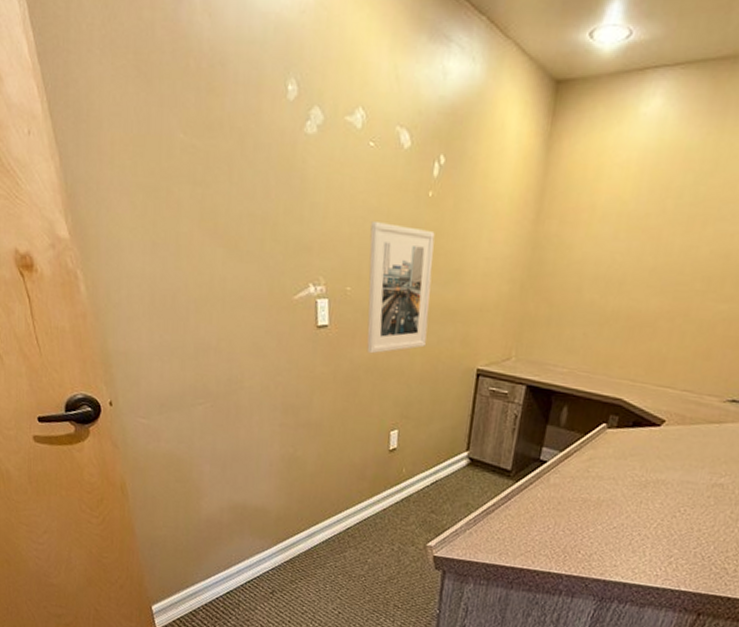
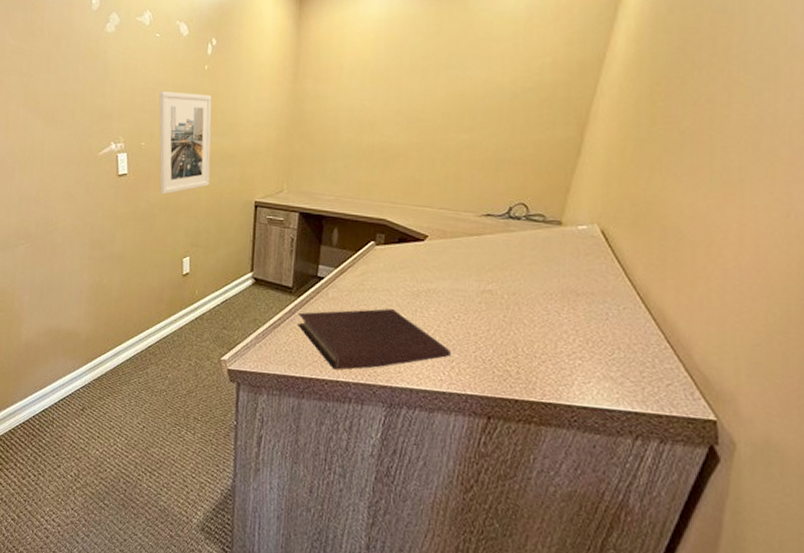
notebook: none [513,498,671,561] -> present [298,308,451,370]

